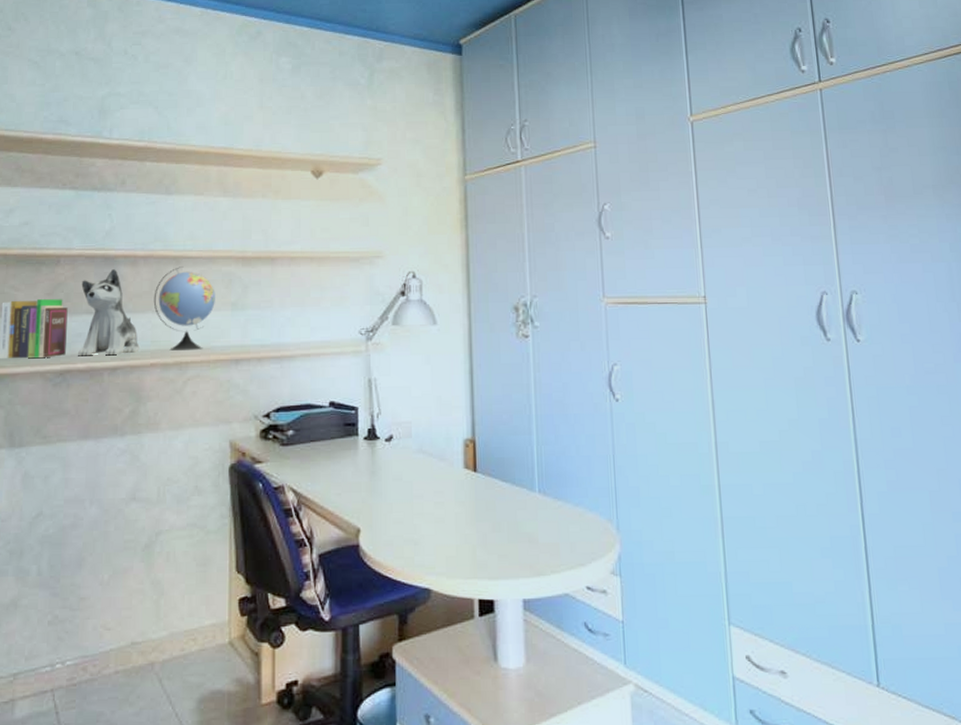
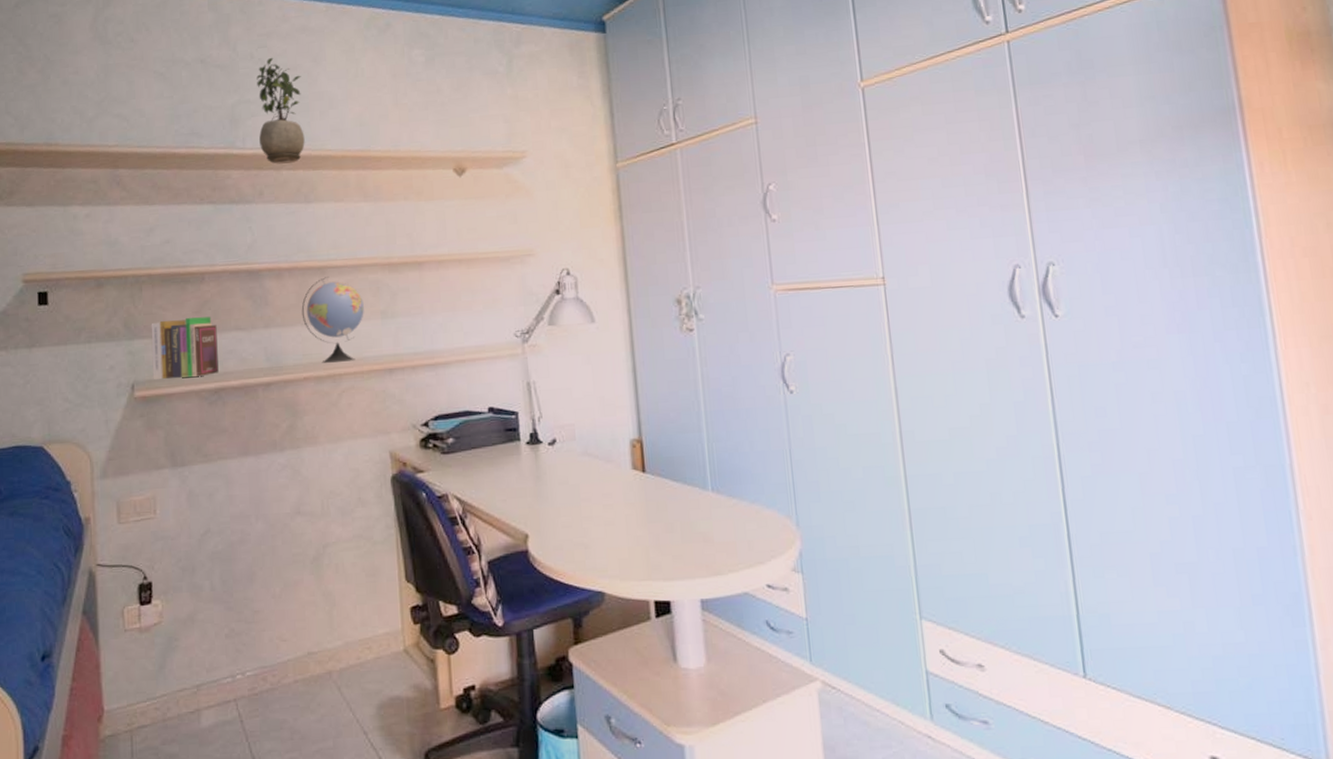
plush toy: present [78,269,141,356] -> none [228,283,293,374]
potted plant: none [126,54,172,156] -> present [256,57,305,164]

